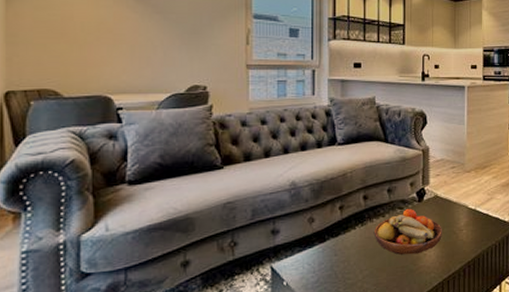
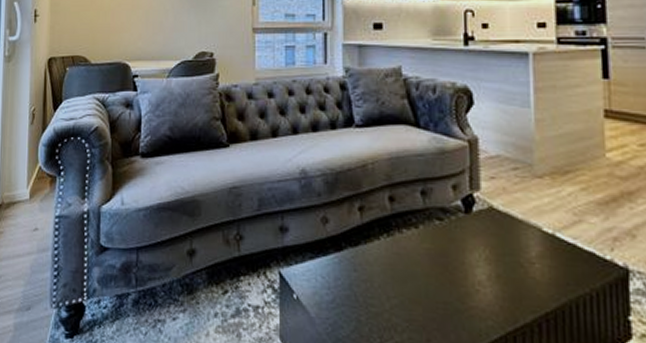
fruit bowl: present [373,208,442,255] -> none [403,220,502,288]

